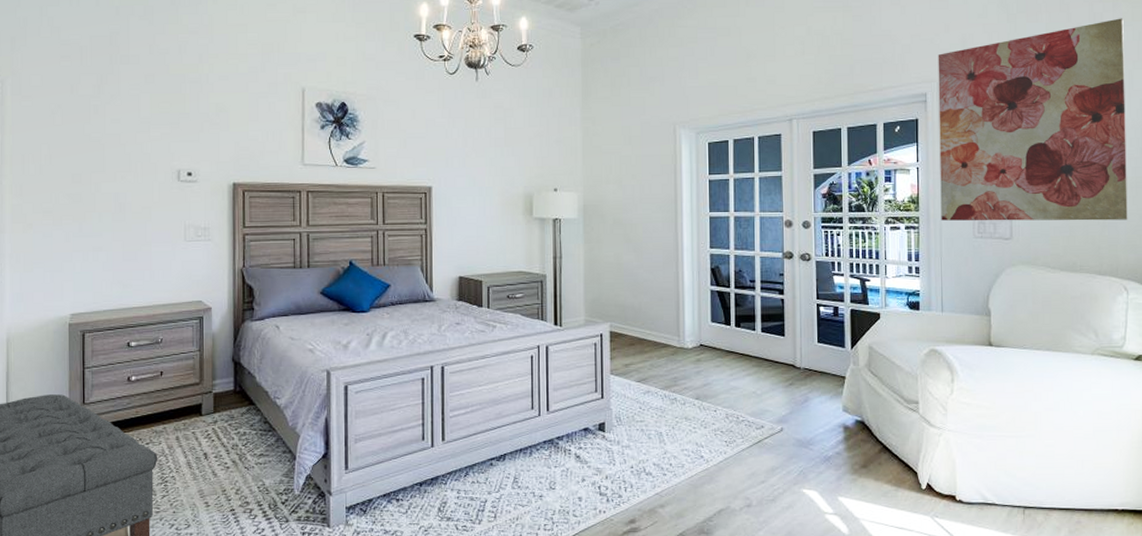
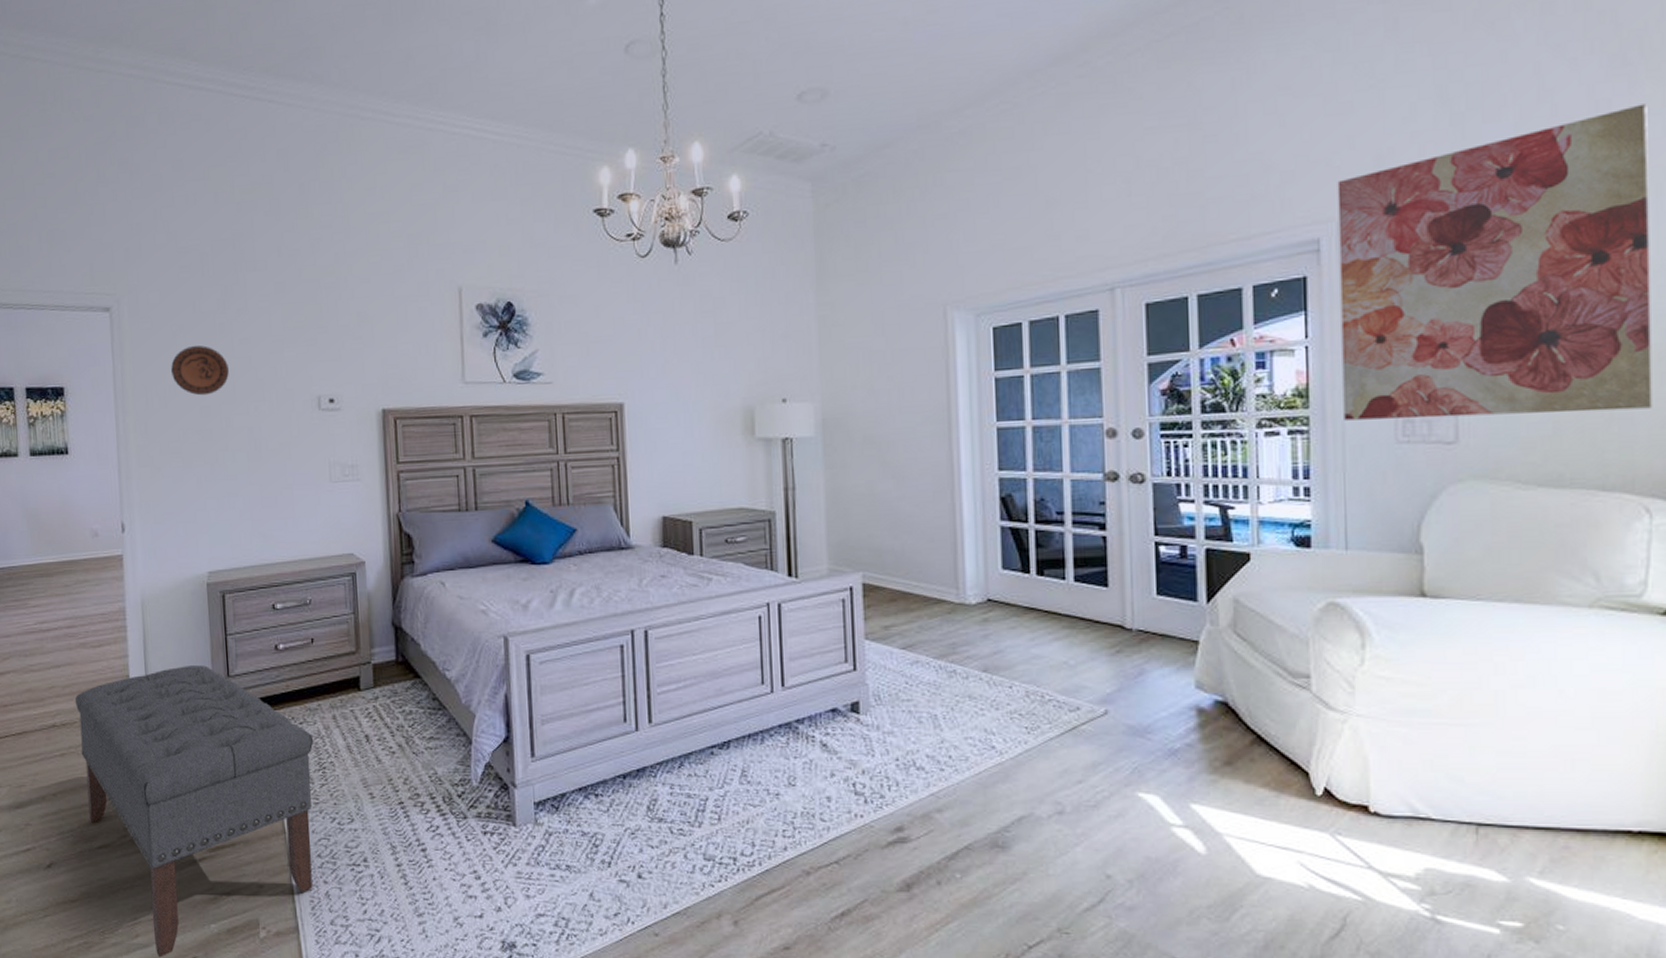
decorative plate: none [48,123,100,165] -> present [171,345,229,396]

